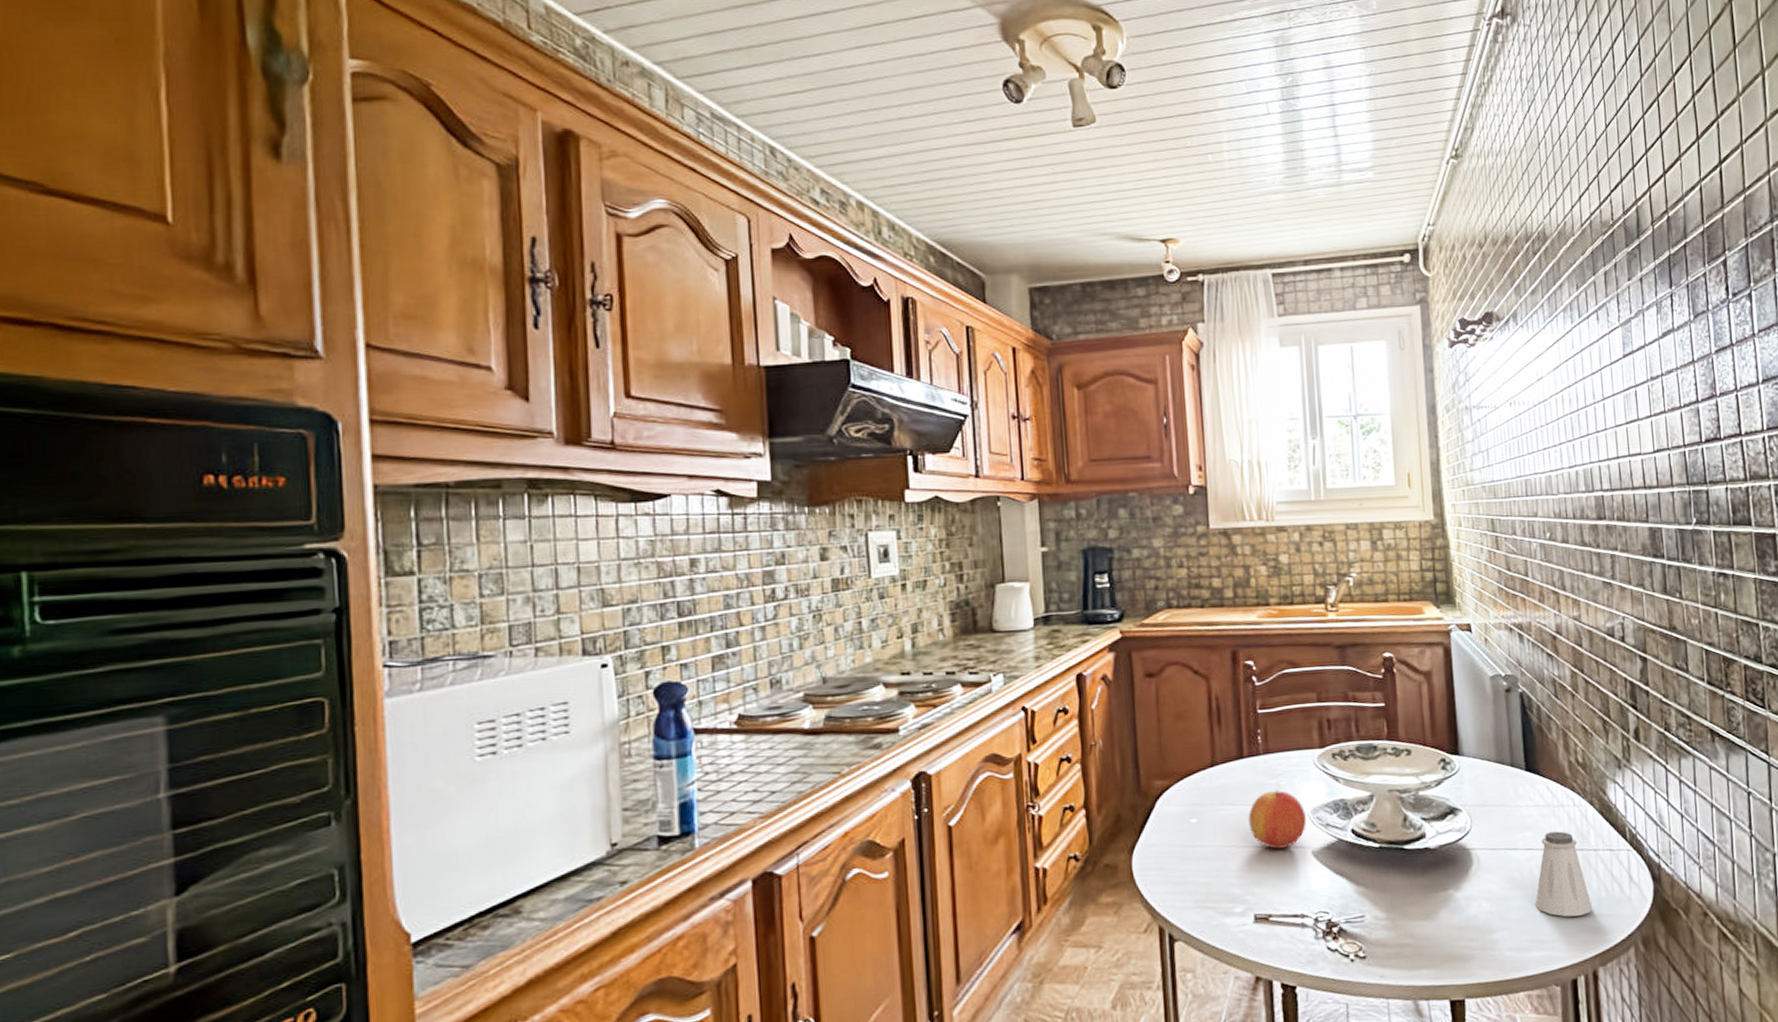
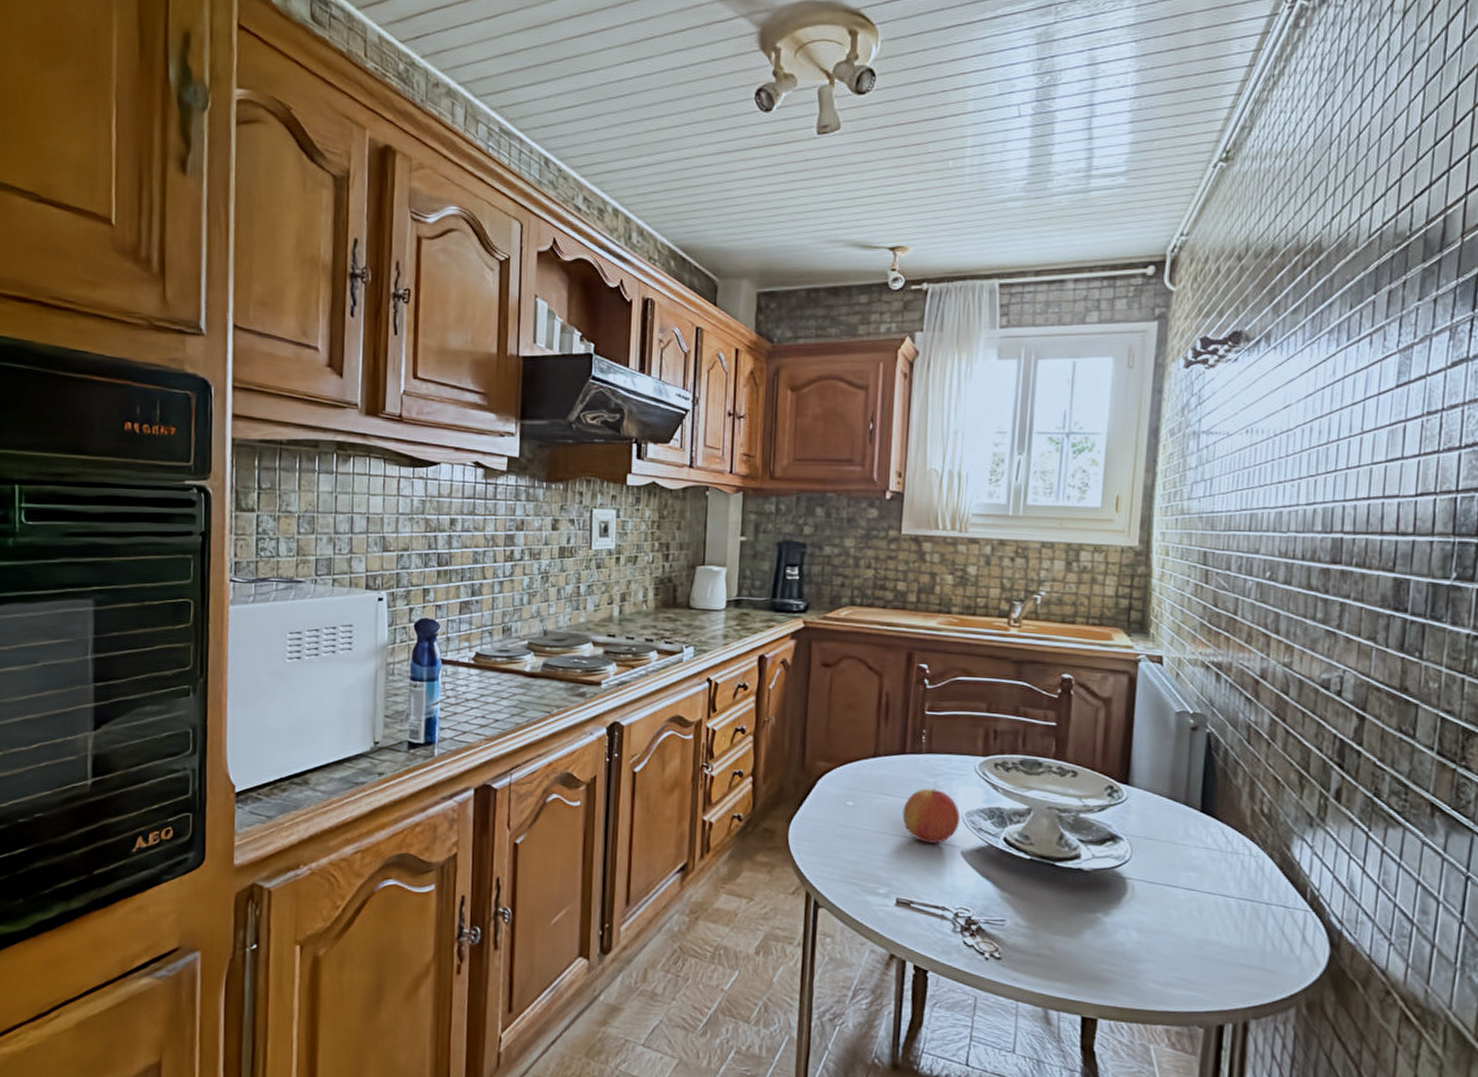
saltshaker: present [1535,831,1593,917] -> none [1189,877,1255,965]

